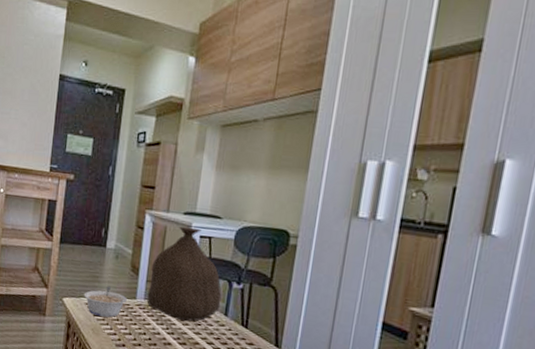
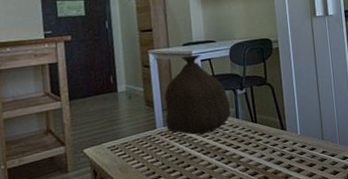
legume: present [83,286,128,318] -> none [104,125,149,156]

